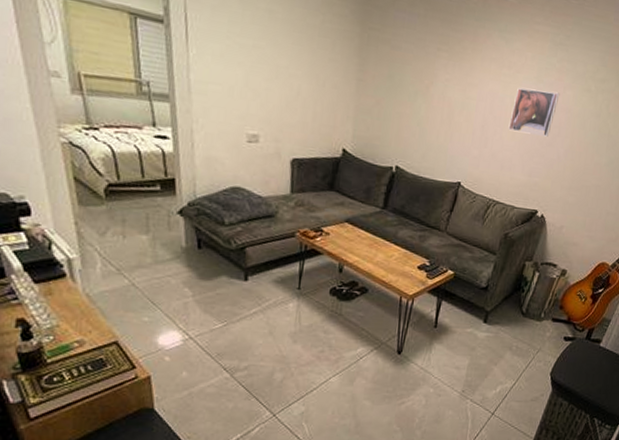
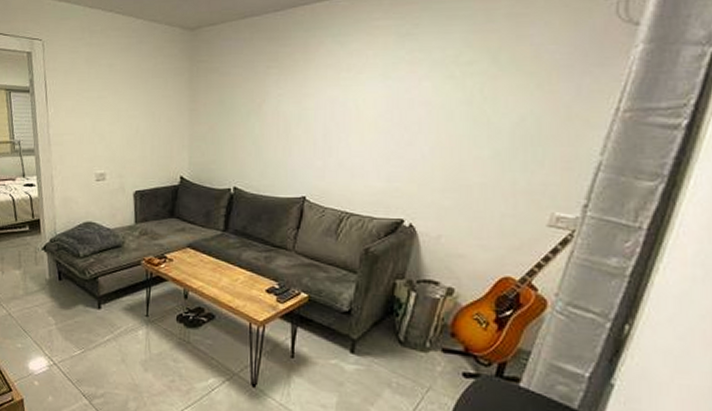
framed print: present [508,87,560,137] -> none [355,86,415,136]

